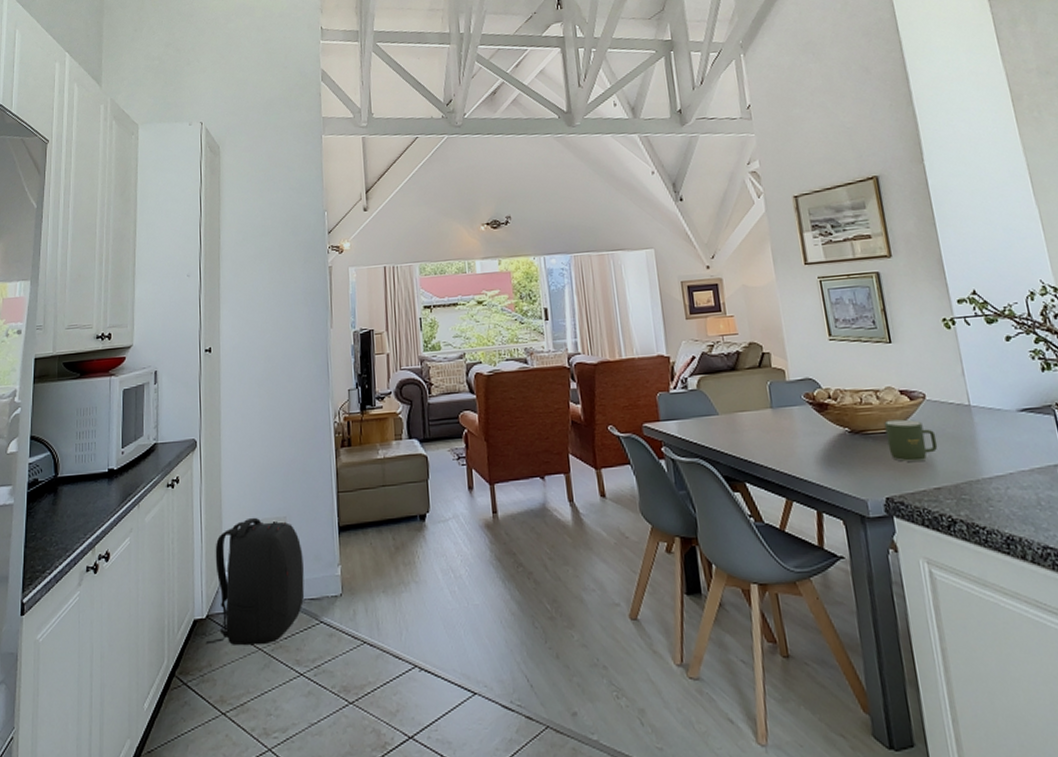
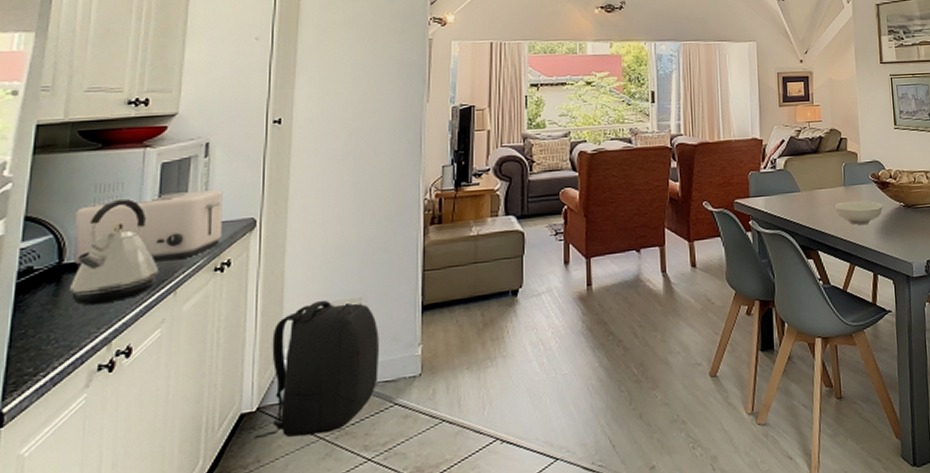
kettle: none [64,421,126,514] -> present [70,199,160,306]
toaster: none [65,412,171,482] -> present [73,189,223,269]
bowl: none [761,424,824,454] -> present [834,200,884,225]

